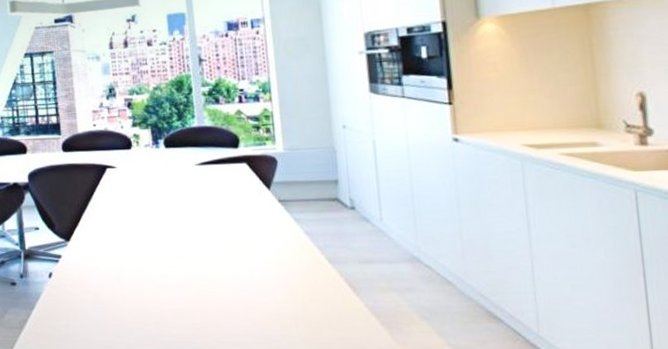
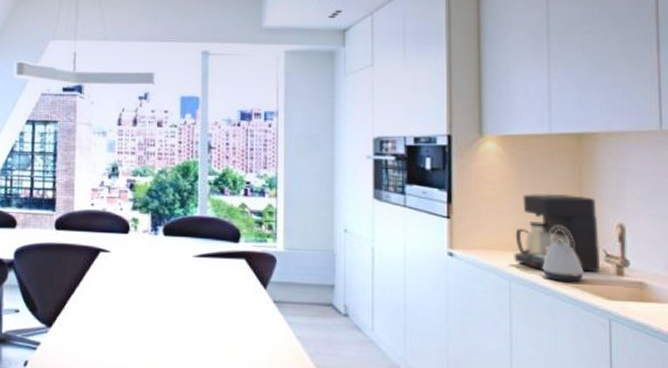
coffee maker: none [523,67,622,148] -> present [514,193,601,272]
kettle: none [555,101,603,157] -> present [542,226,584,283]

